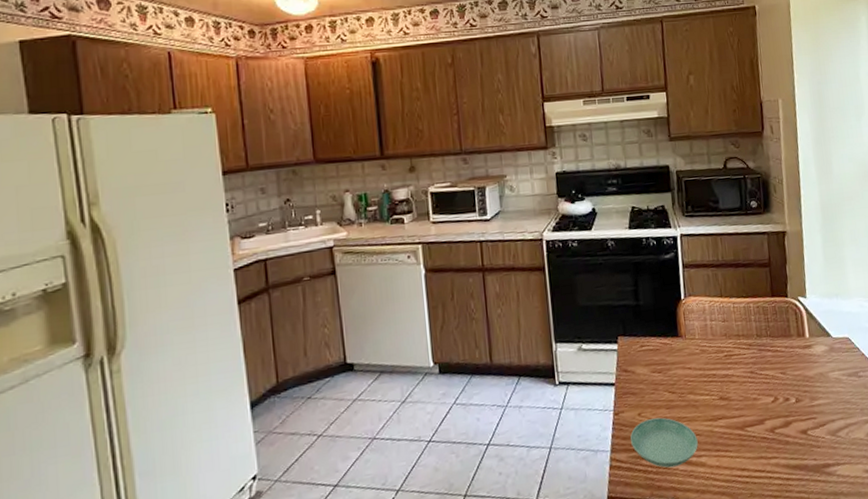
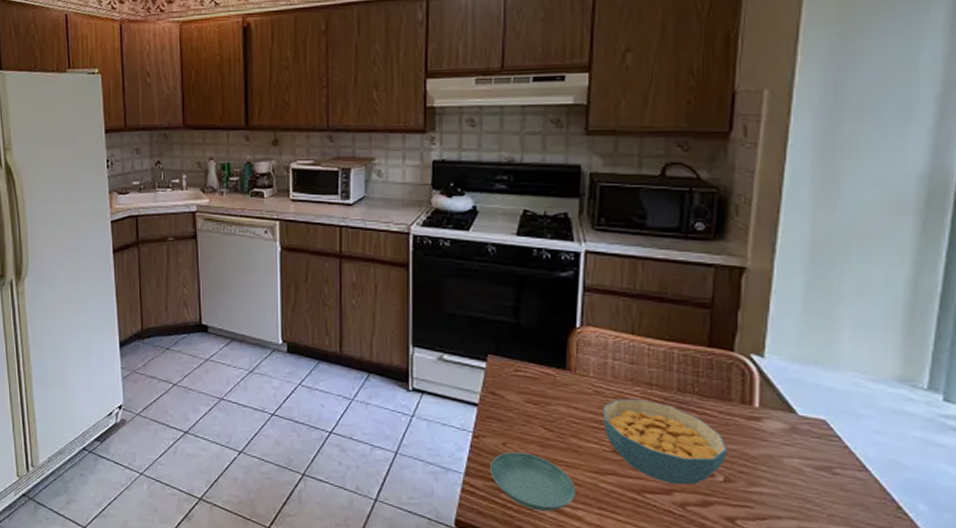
cereal bowl: none [708,349,795,415] -> present [603,398,728,485]

